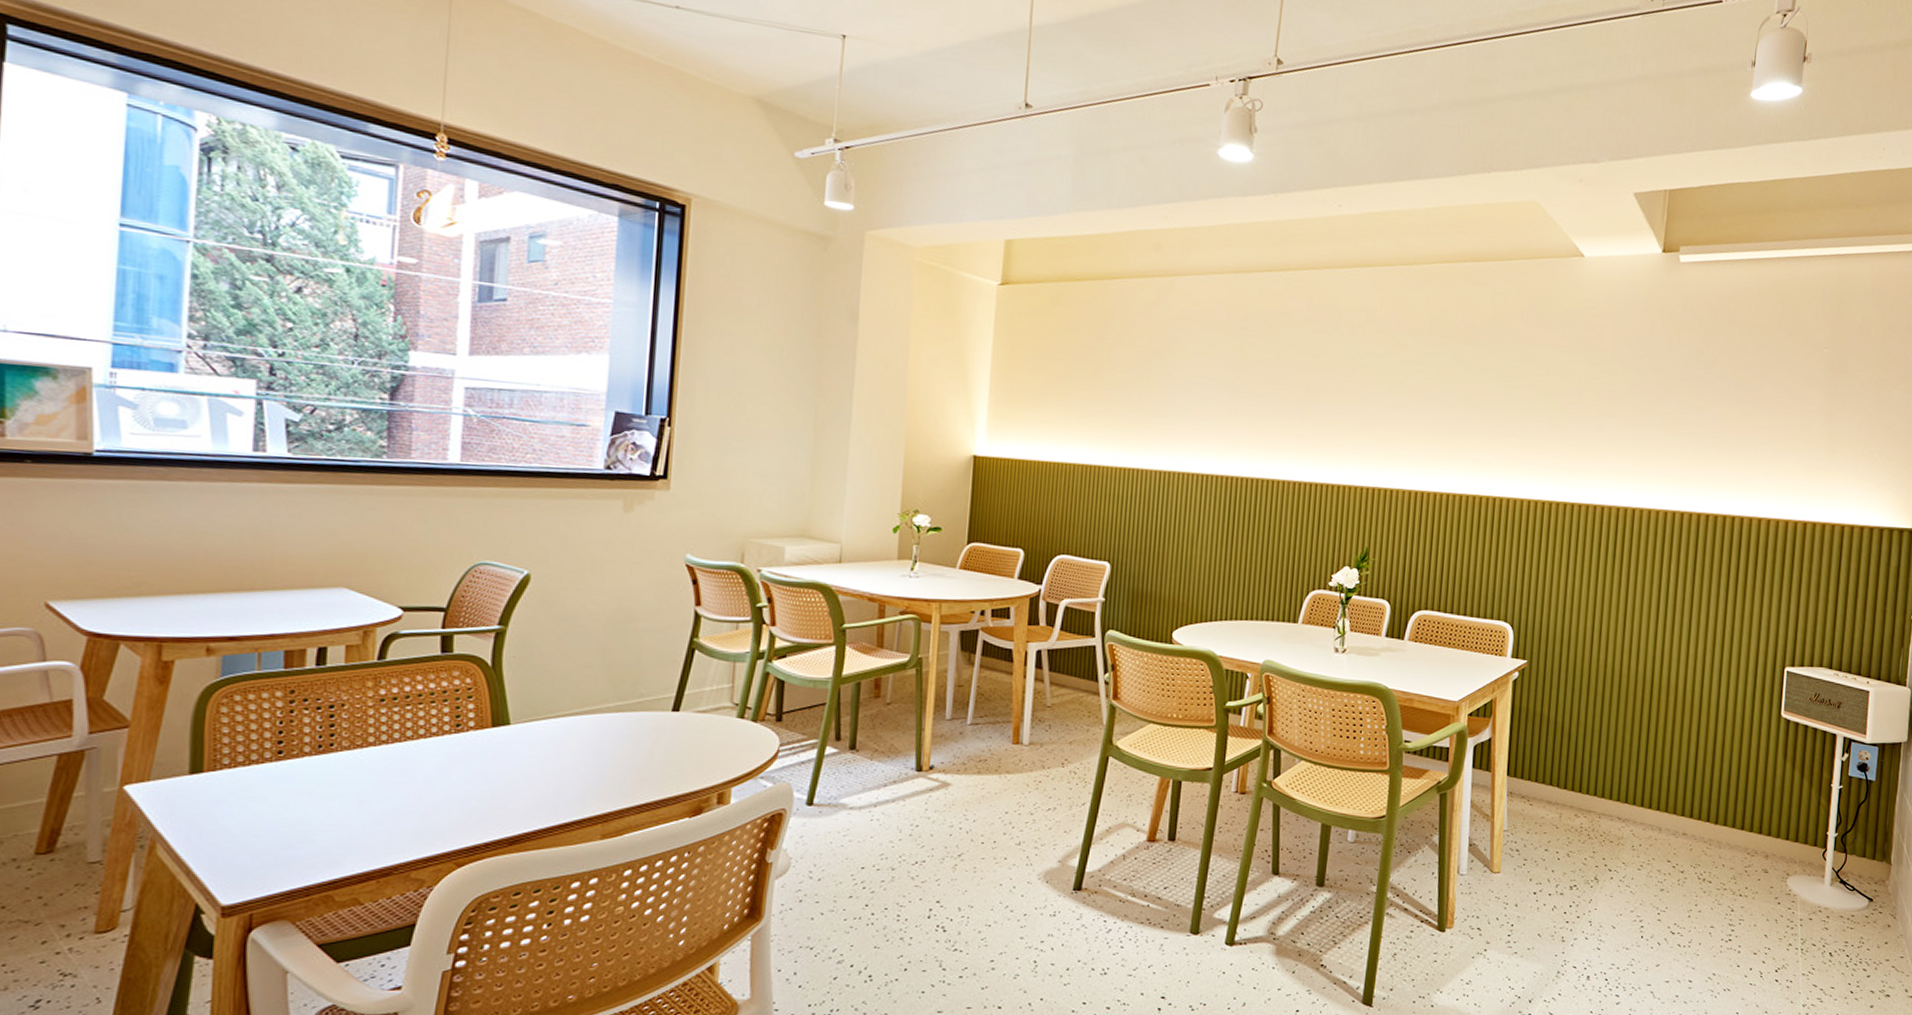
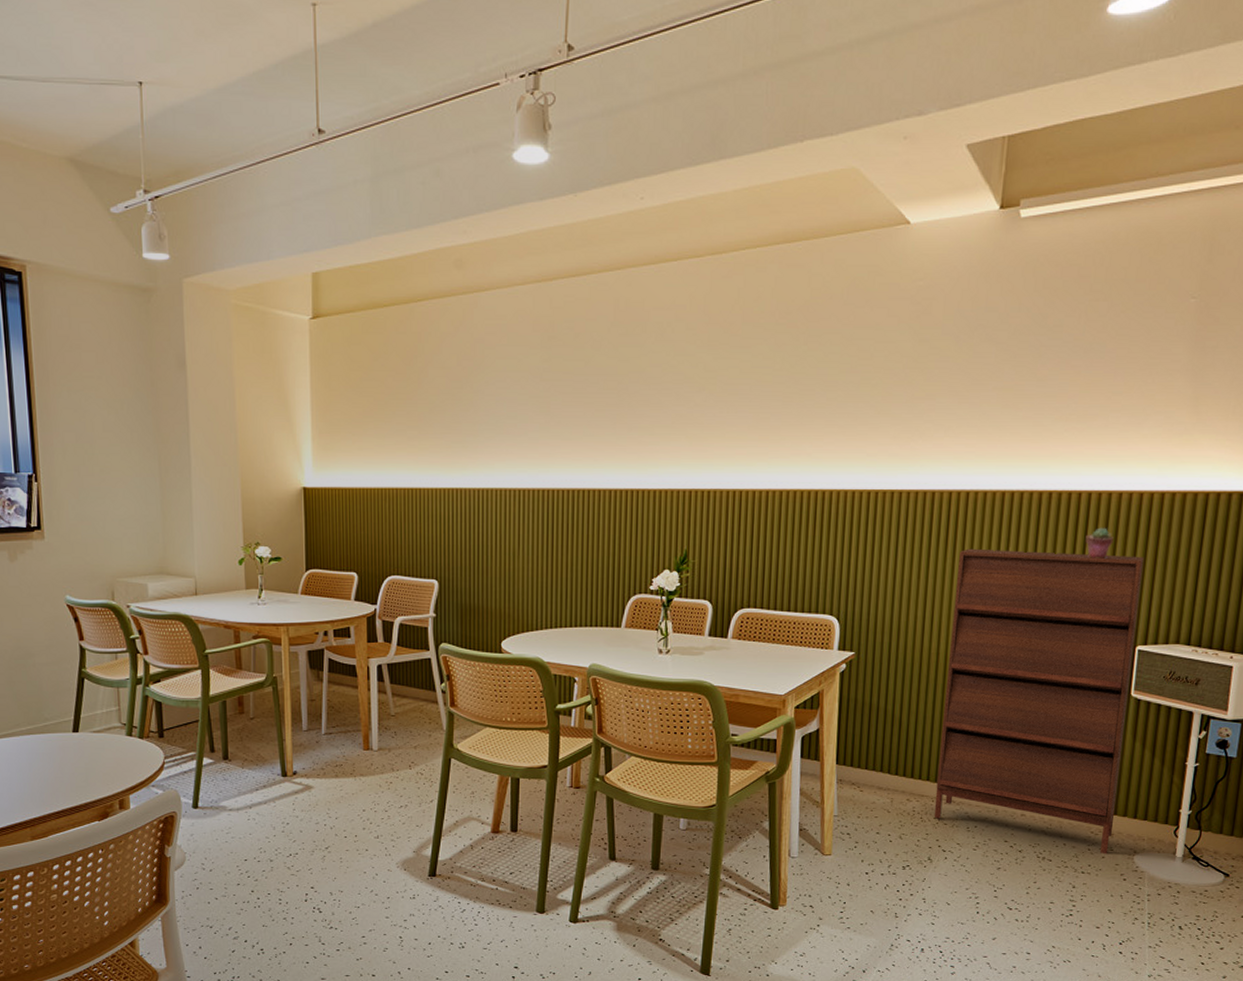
shoe cabinet: none [1600,563,1791,877] -> present [933,548,1145,854]
potted succulent: none [1738,551,1763,582] -> present [1085,527,1114,560]

